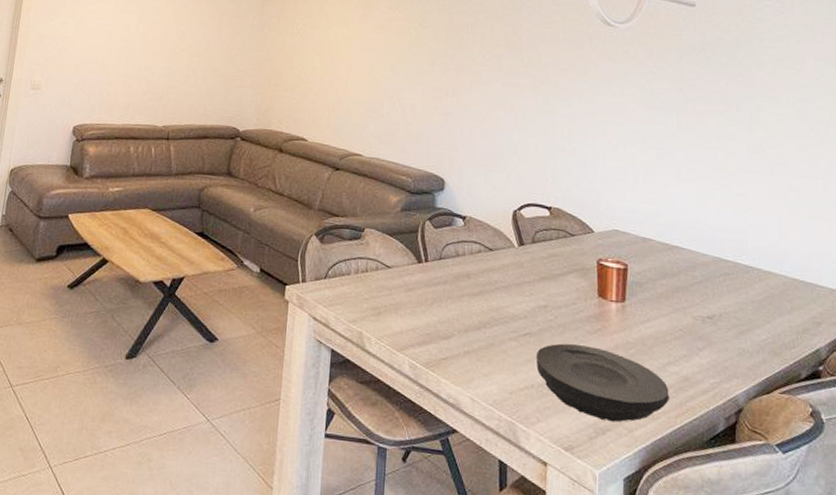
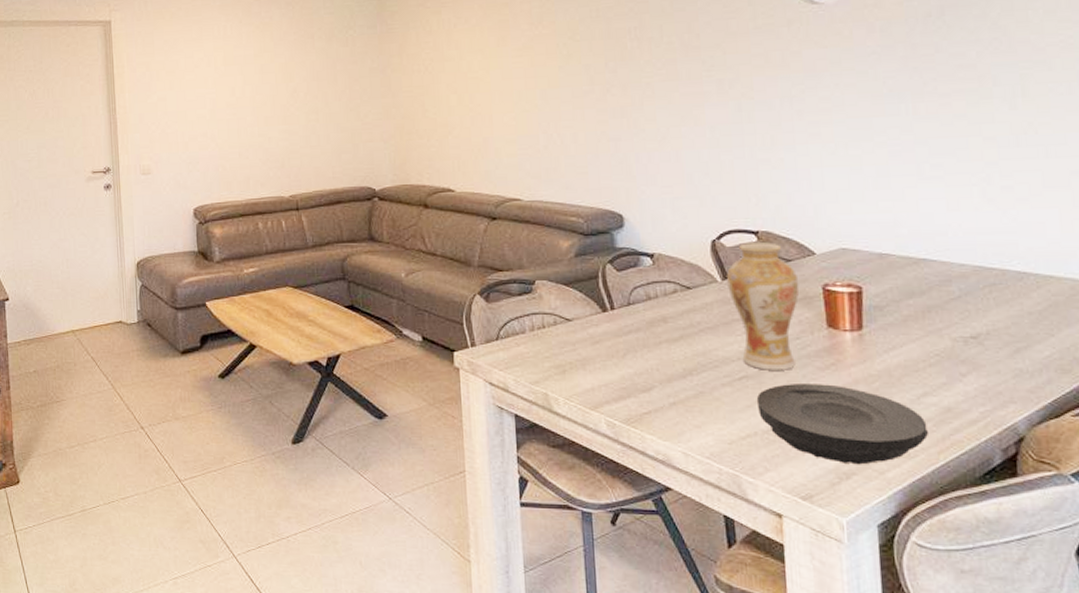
vase: none [522,216,579,331] -> present [727,242,800,370]

